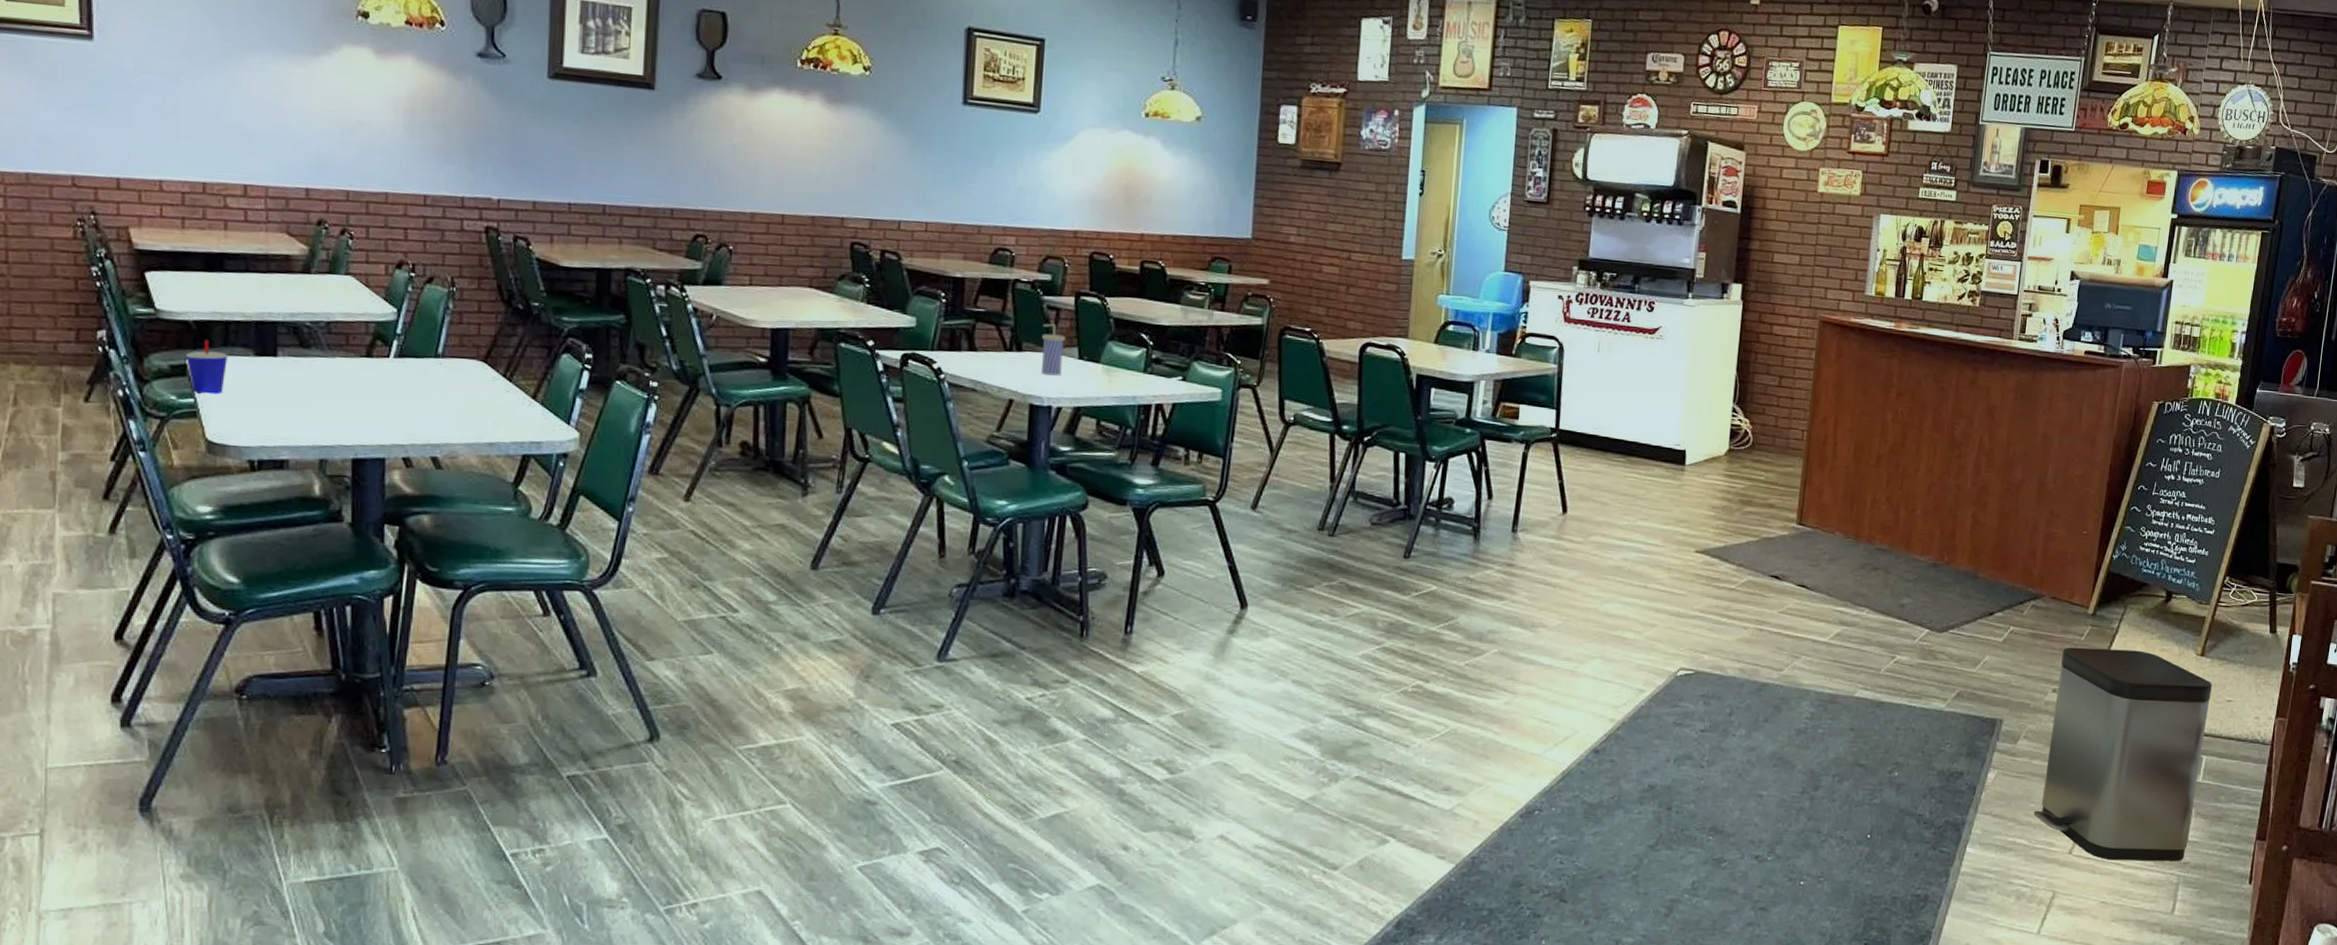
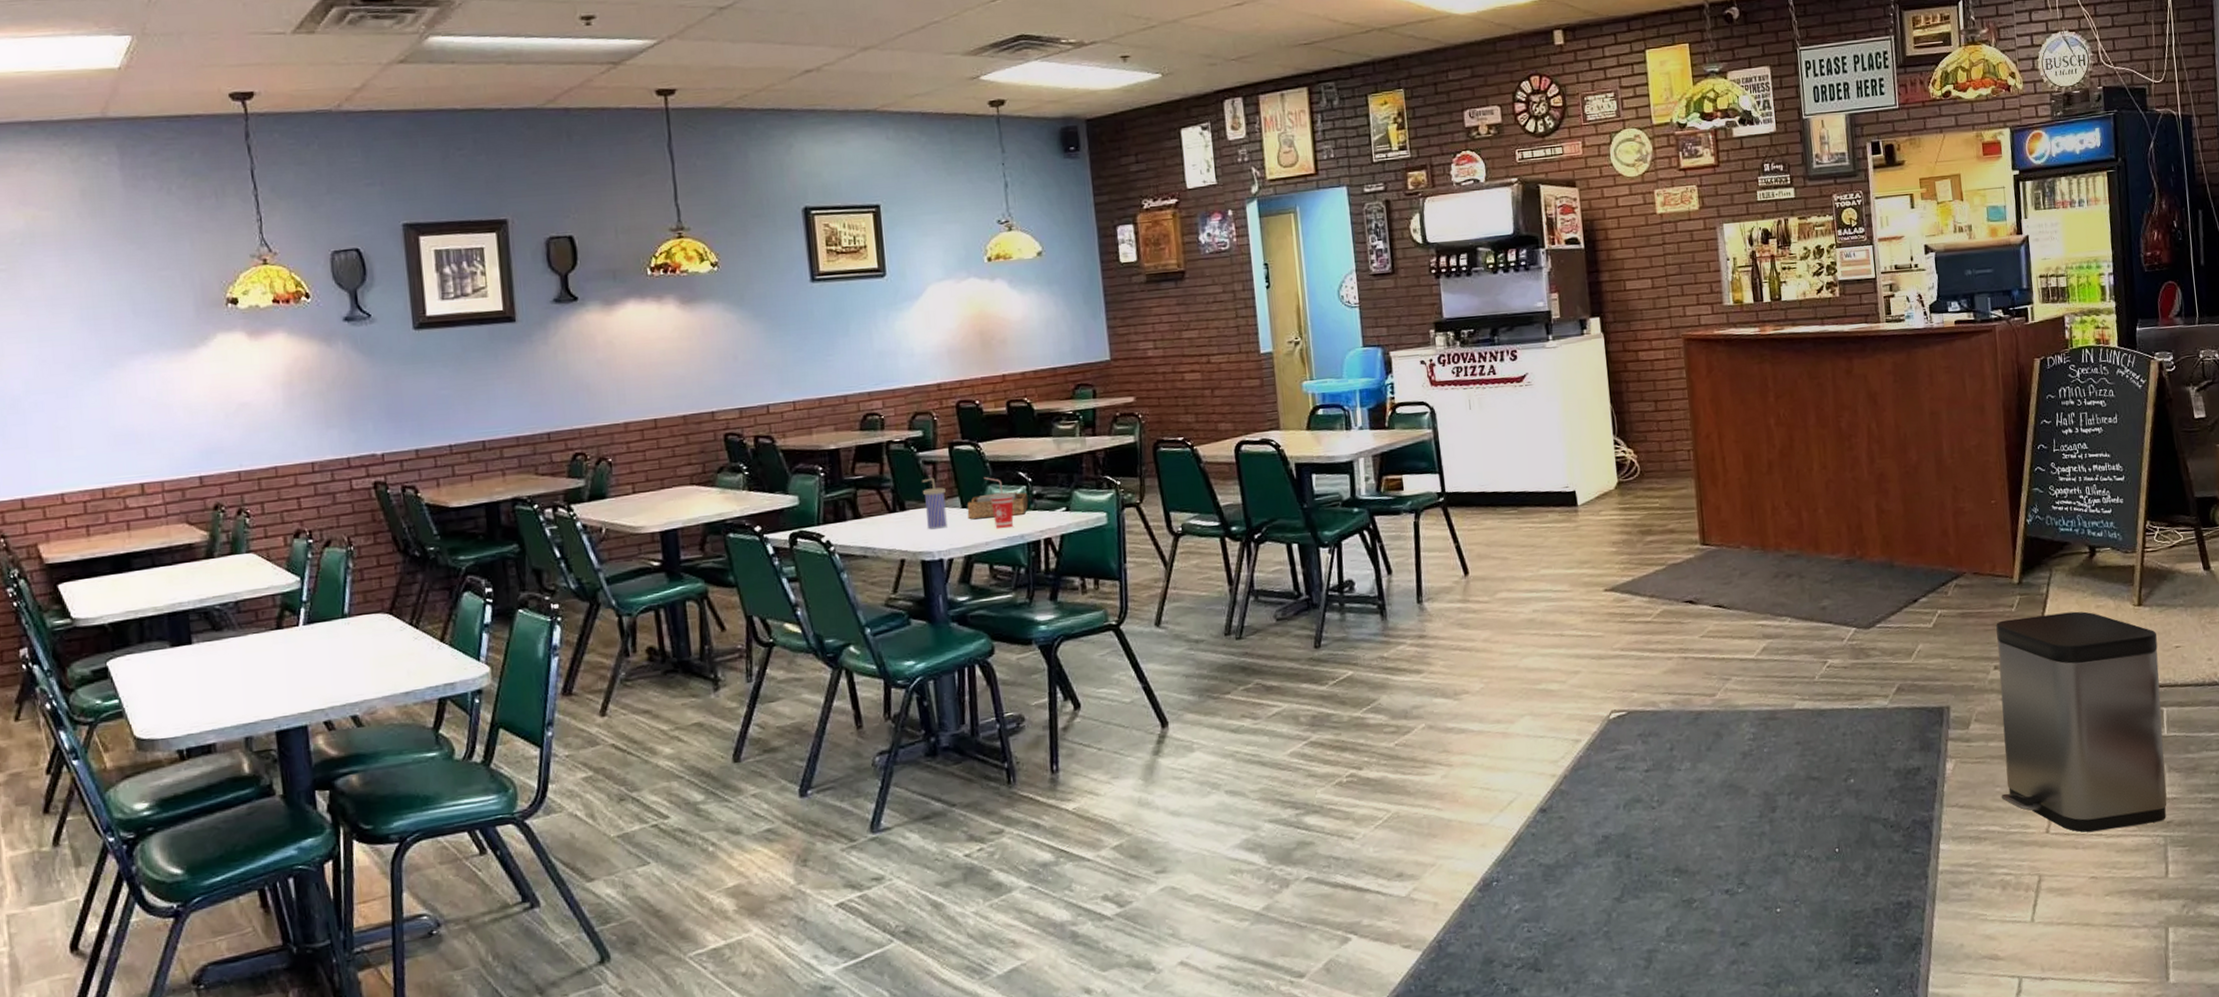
beverage cup: present [186,339,228,394] -> none [106,639,146,694]
napkin holder: none [1083,349,1147,378] -> present [967,491,1029,520]
beverage cup: none [1105,333,1133,388] -> present [983,477,1014,529]

